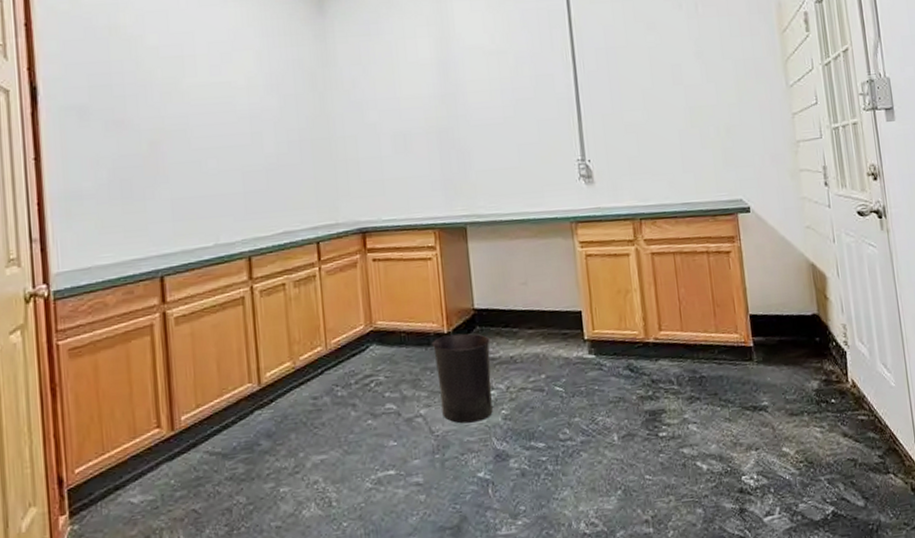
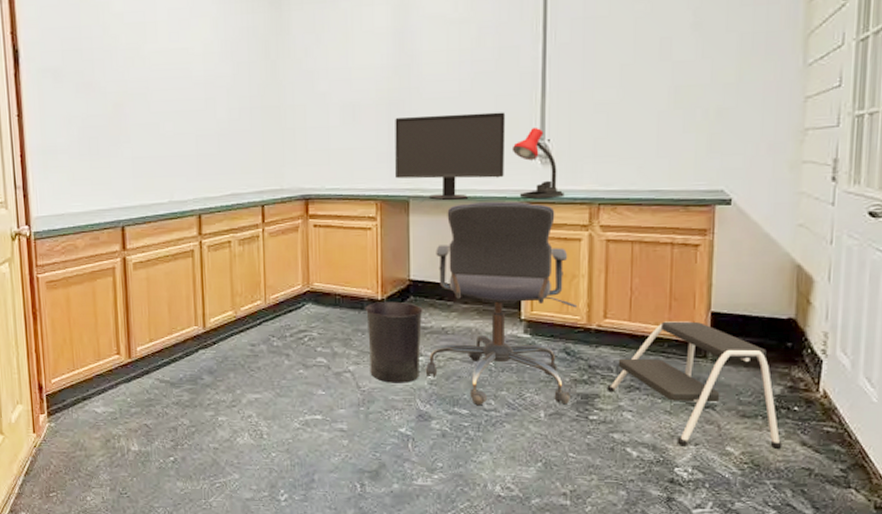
computer monitor: none [446,136,553,225] -> present [395,112,506,201]
office chair: none [496,221,640,437] -> present [425,201,578,406]
desk lamp: none [557,150,609,218] -> present [512,128,565,199]
step stool: none [670,325,829,453] -> present [606,321,783,449]

